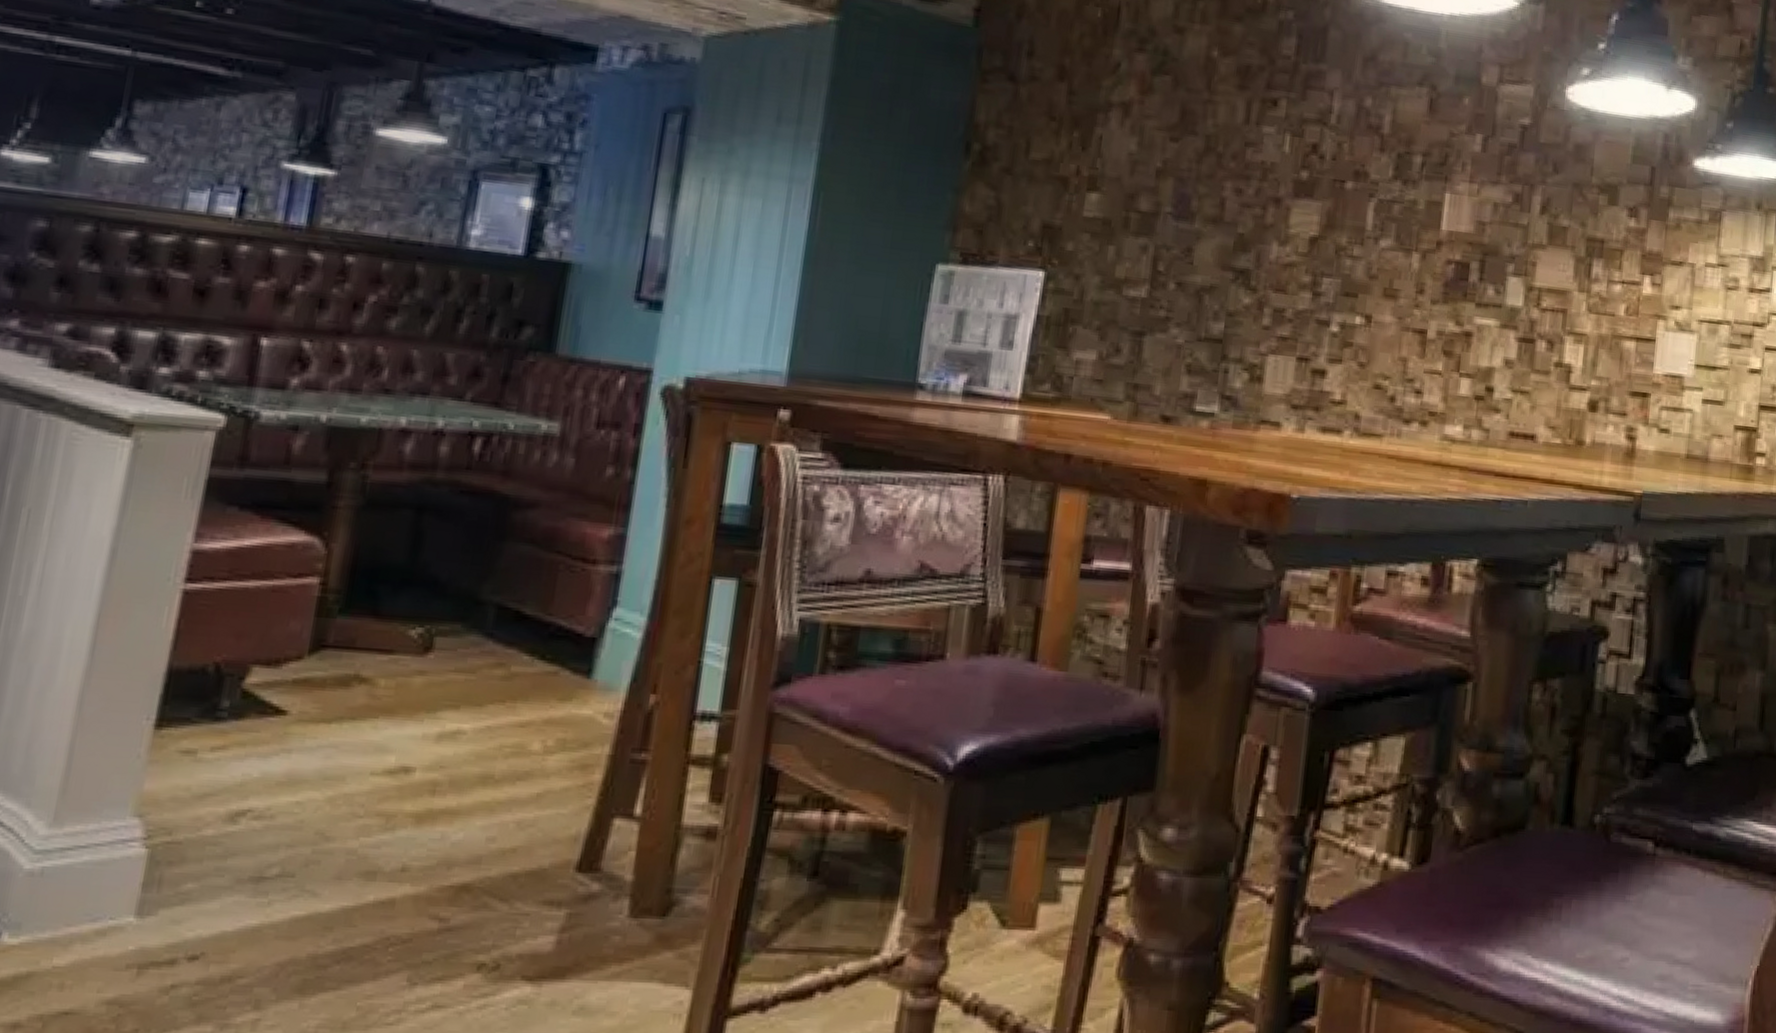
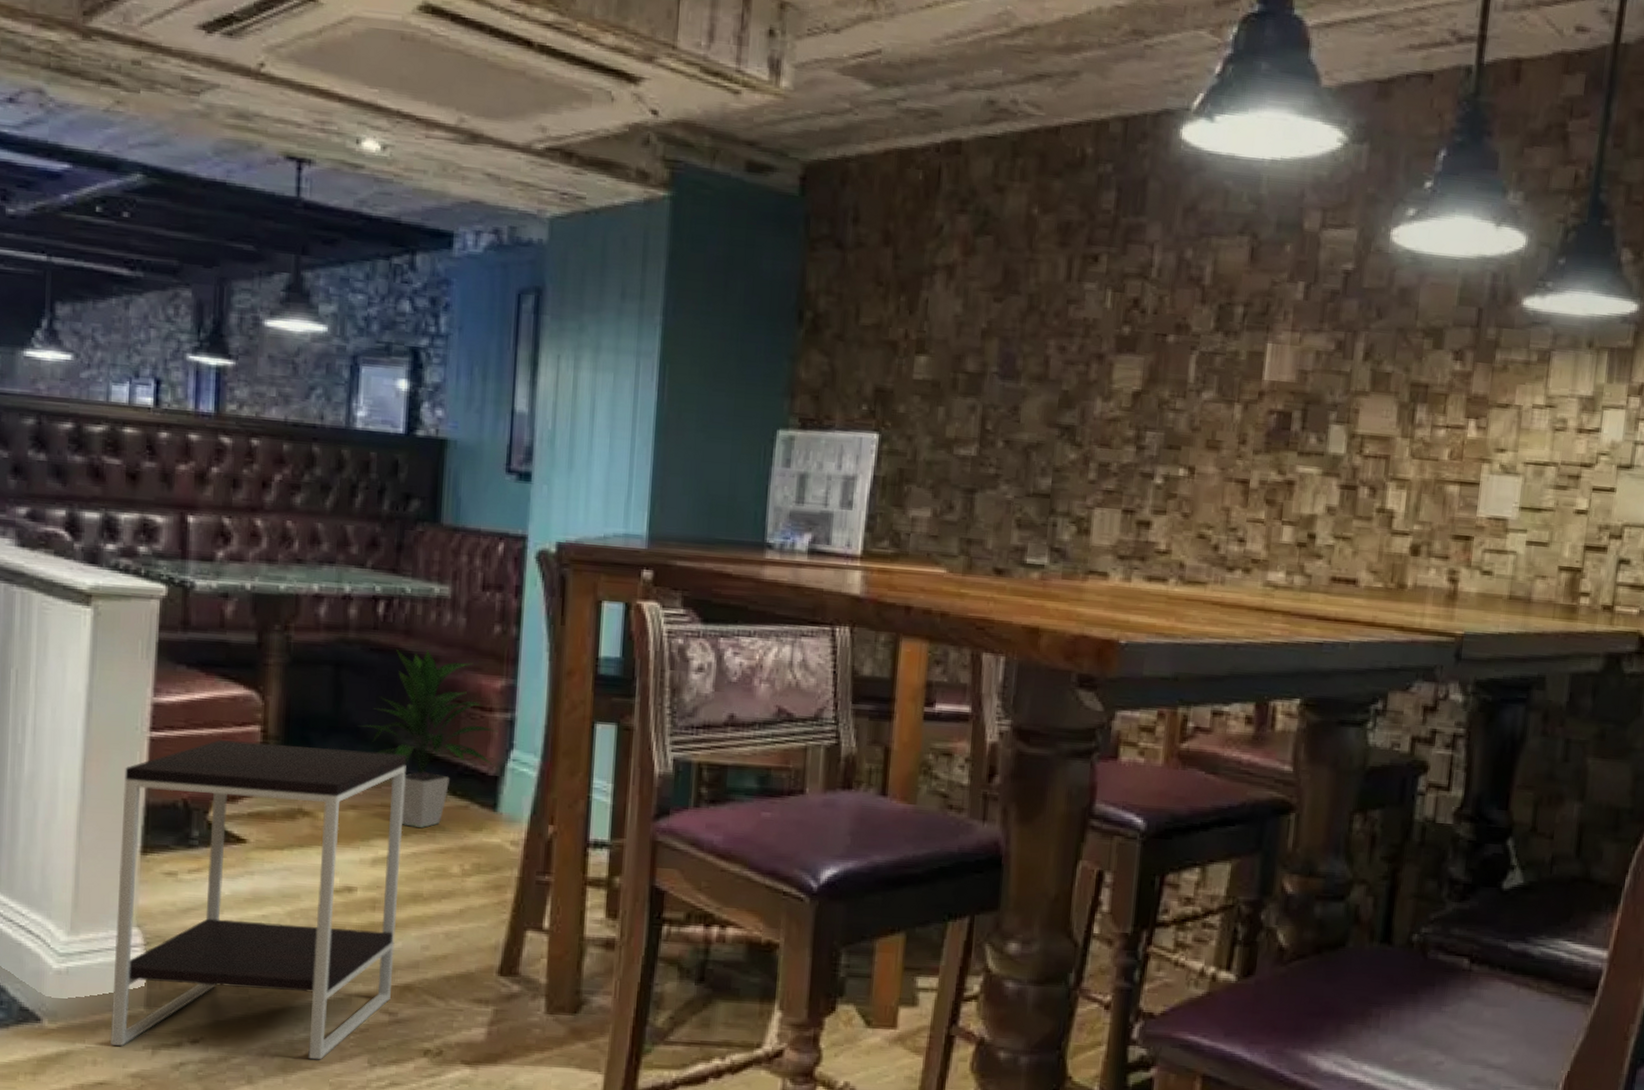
side table: none [85,593,491,979] -> present [110,739,407,1060]
indoor plant: none [440,491,601,697] -> present [361,649,498,828]

